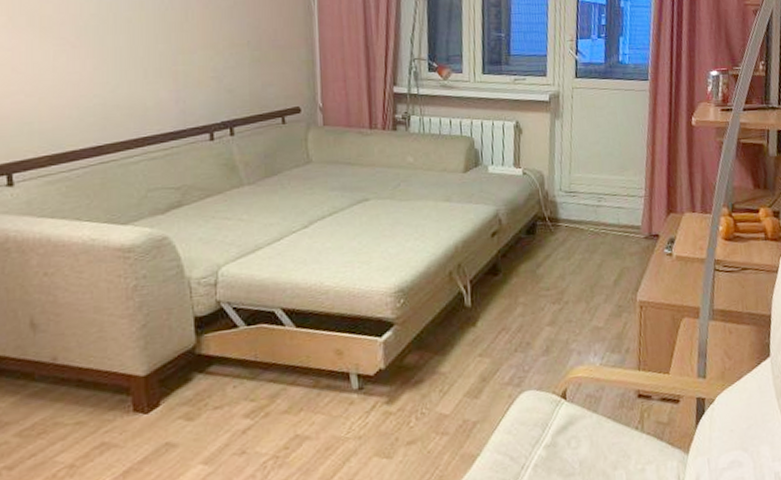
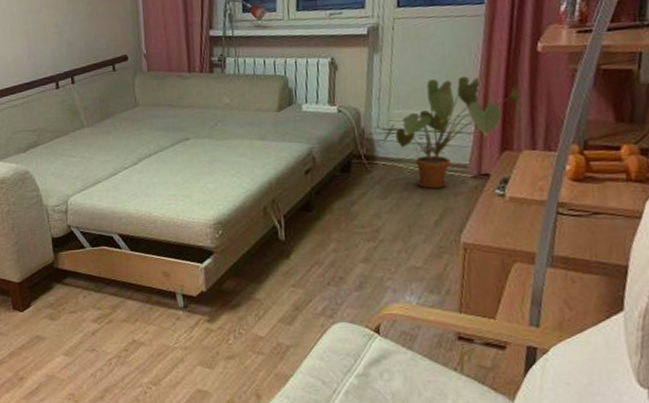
house plant: none [564,144,684,250] -> present [382,76,524,189]

